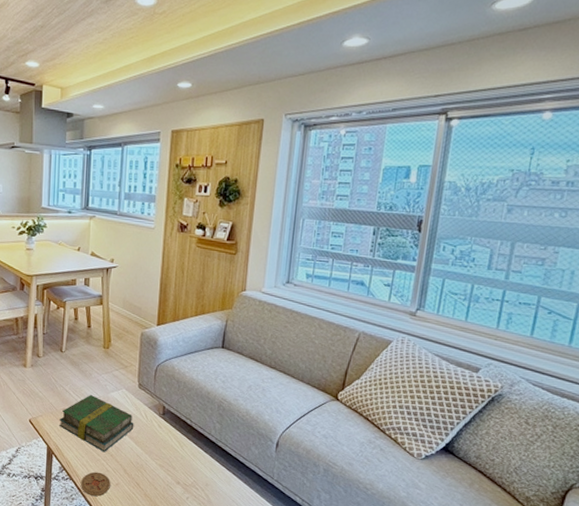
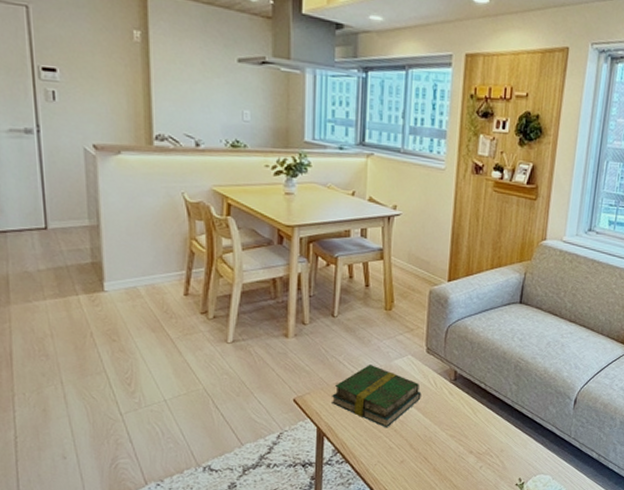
coaster: present [81,471,110,496] -> none [359,450,394,477]

